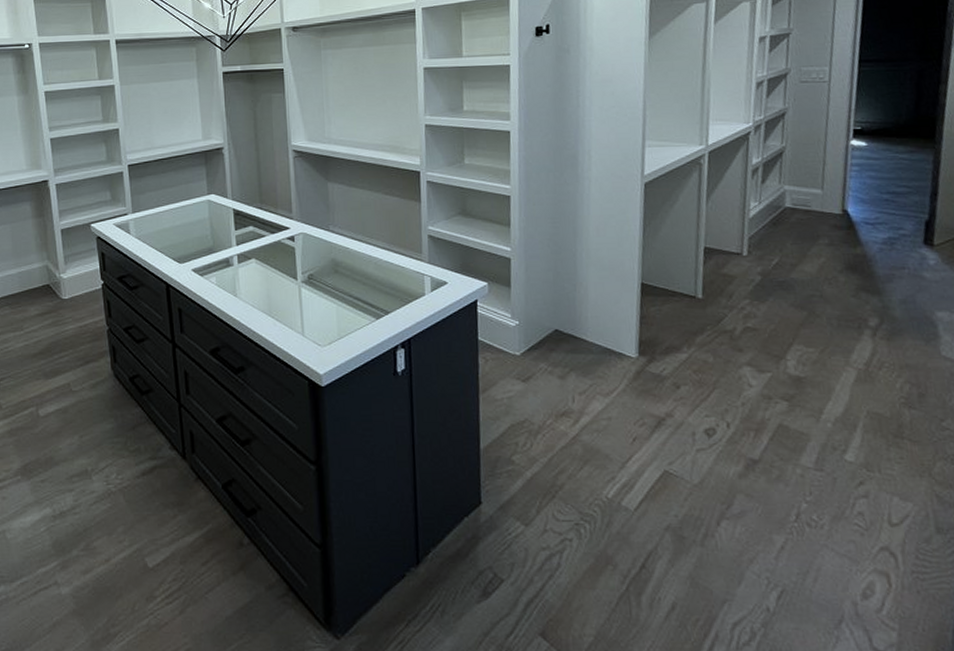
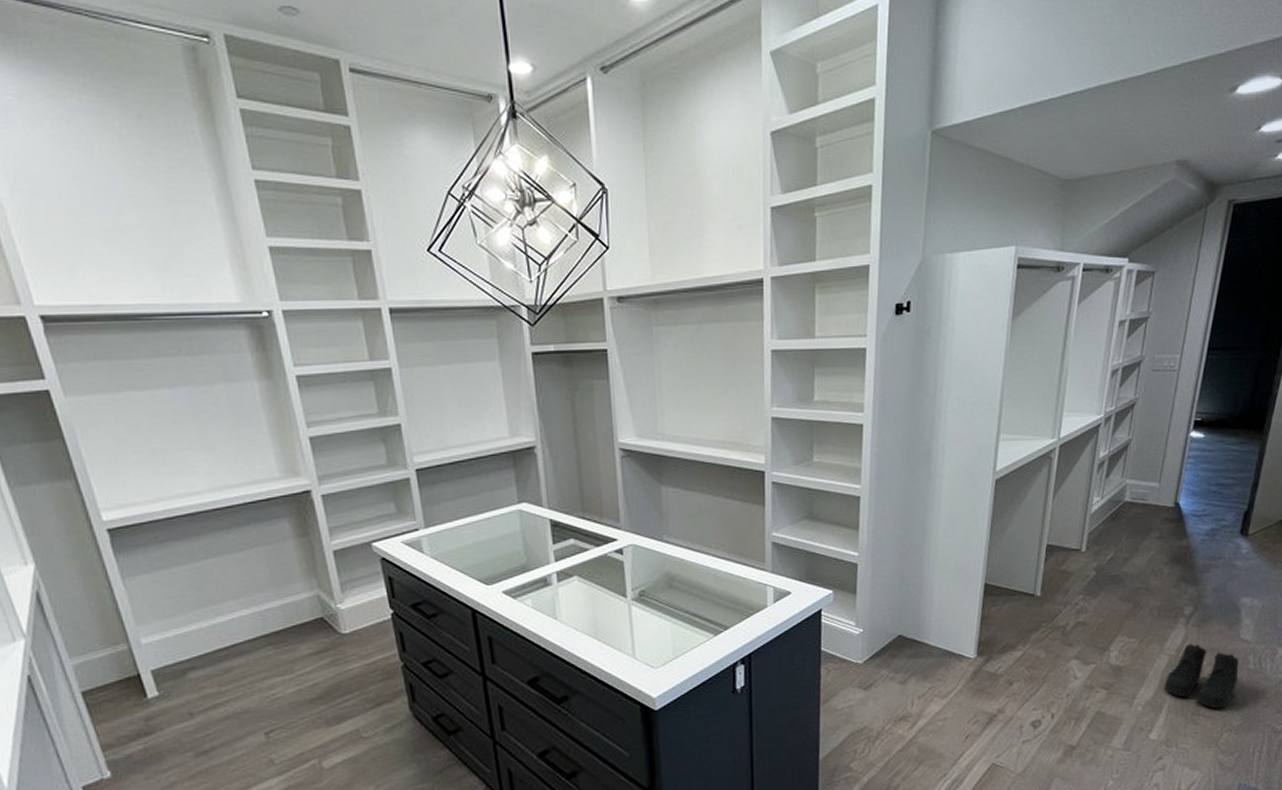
boots: none [855,358,946,433] -> present [1164,644,1239,709]

